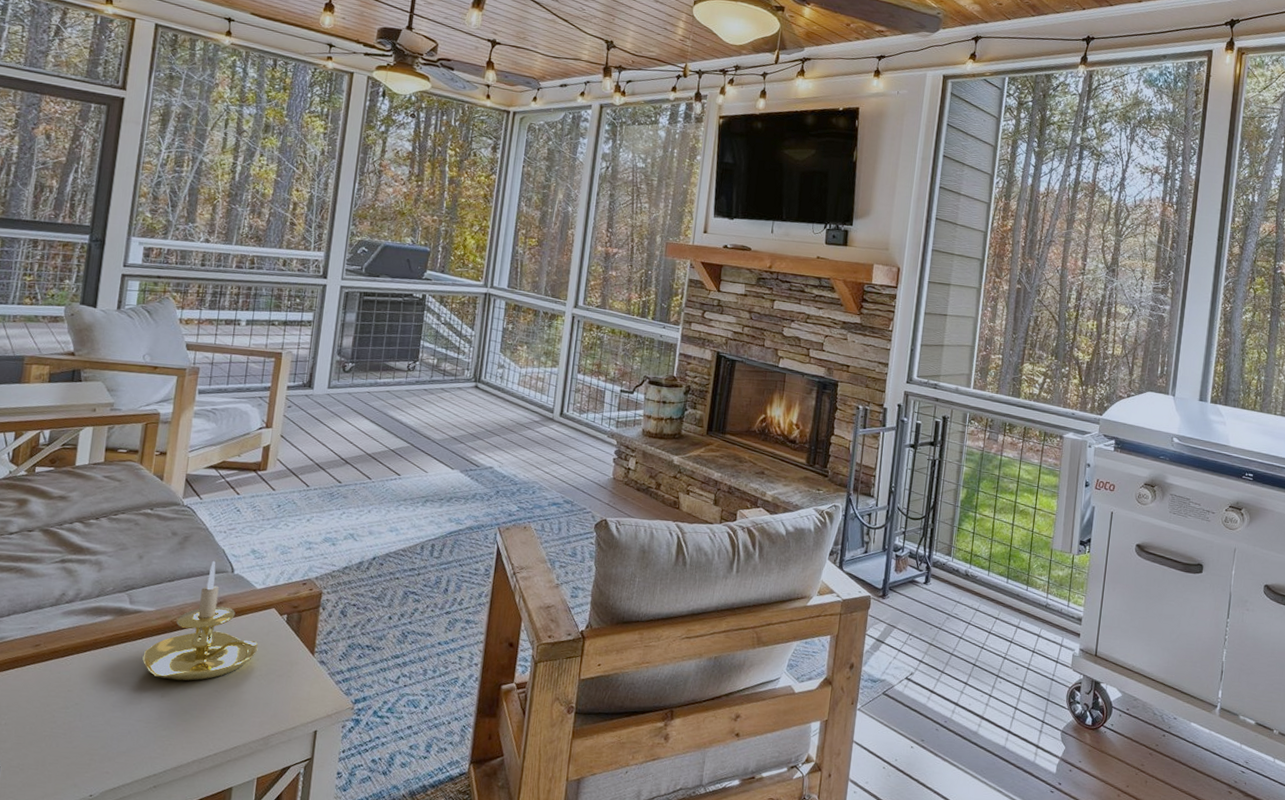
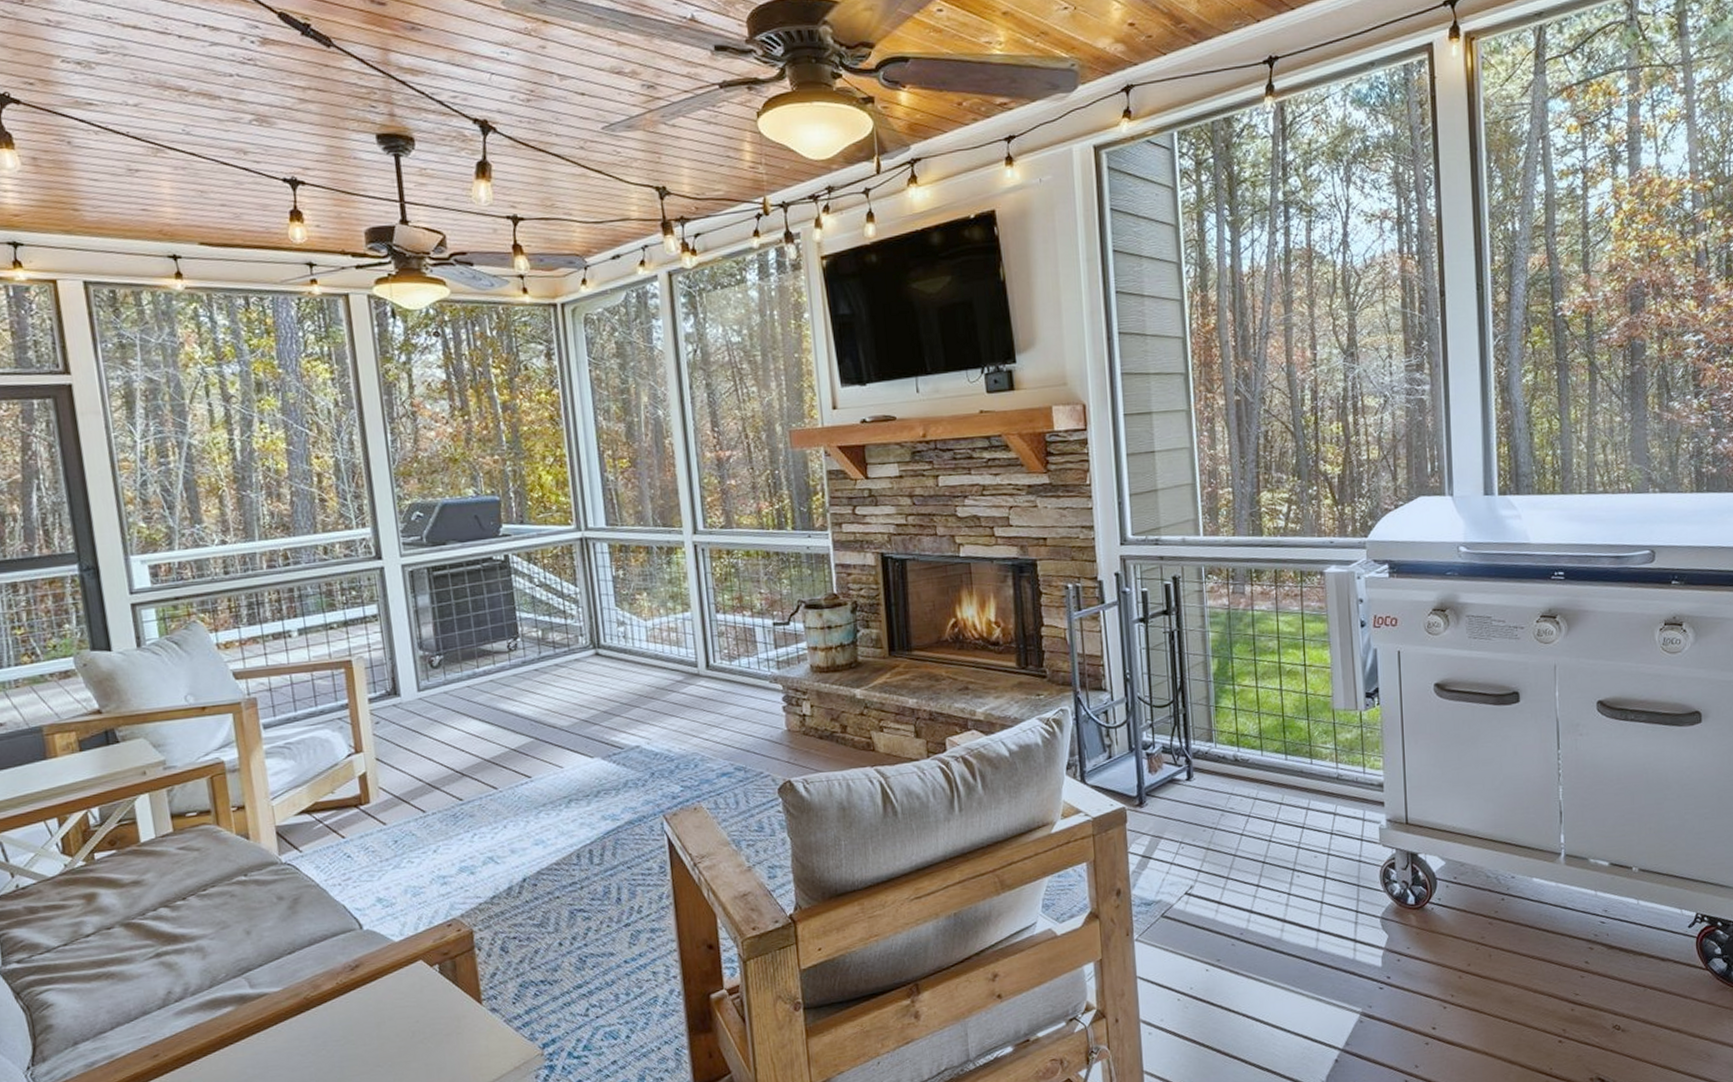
candle holder: present [142,560,258,681] -> none [282,919,415,1065]

